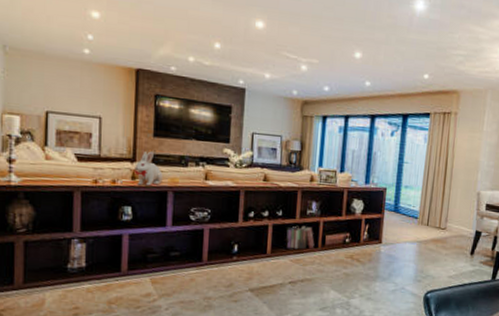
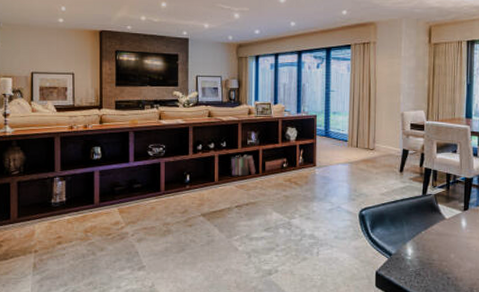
decorative figurine: present [134,151,164,186] -> none [102,98,125,128]

